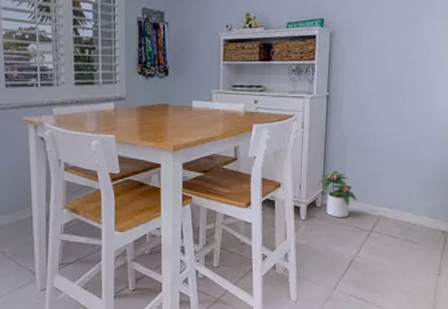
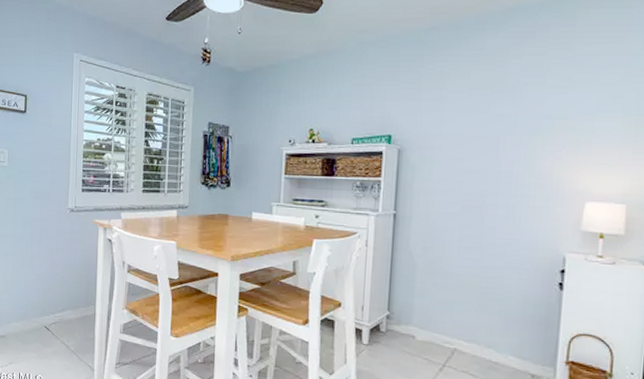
potted plant: present [318,170,358,217] -> none [382,293,428,346]

